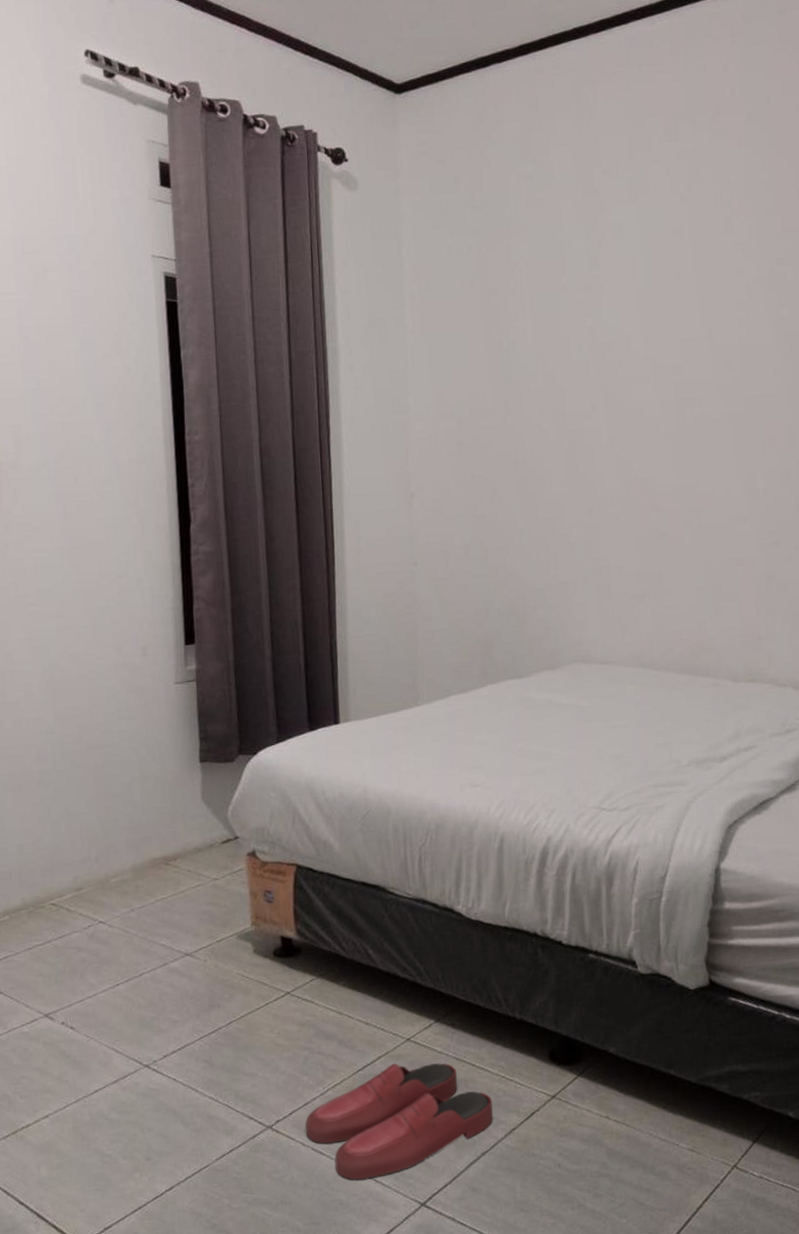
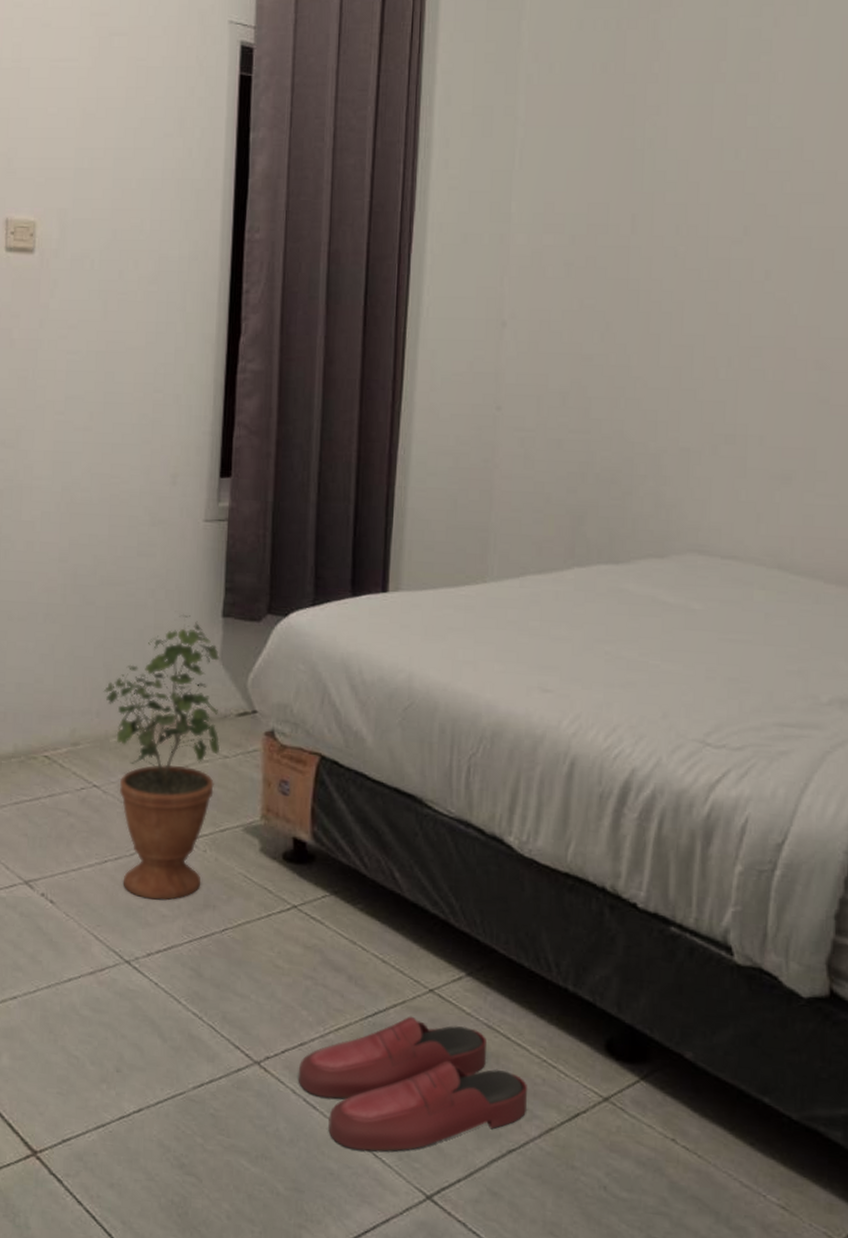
potted plant: none [99,764,209,1010] -> present [103,614,220,901]

